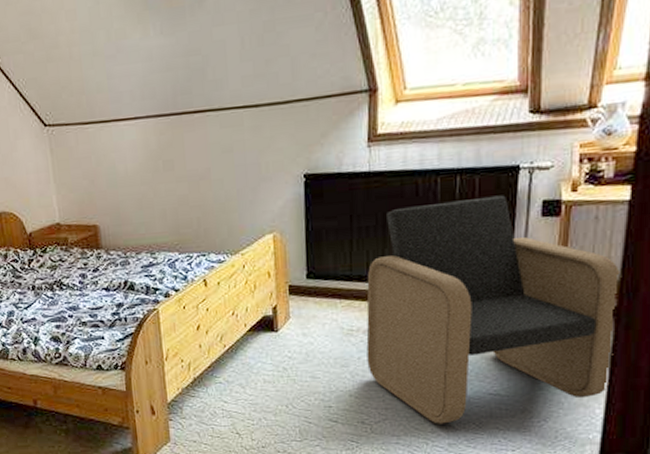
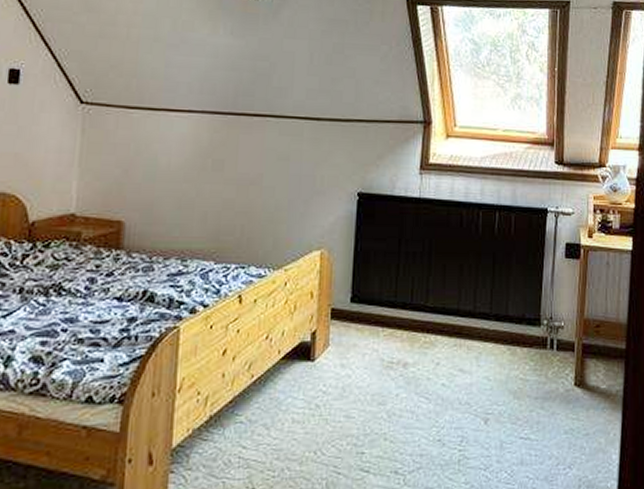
armchair: present [366,195,622,424] -> none [405,234,629,473]

